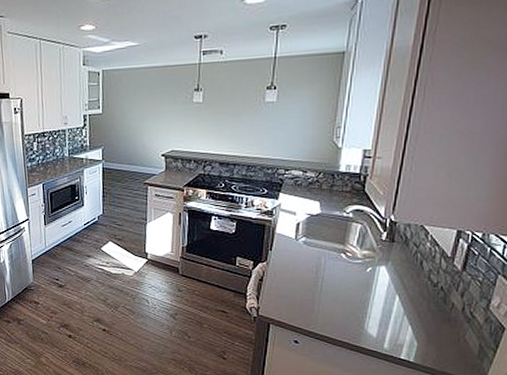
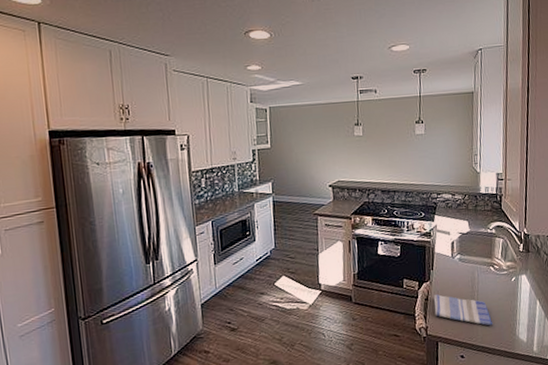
dish towel: none [269,275,336,315] -> present [433,293,492,326]

